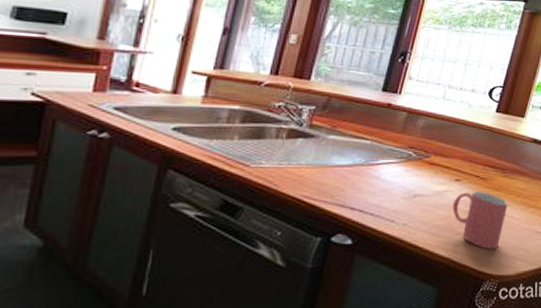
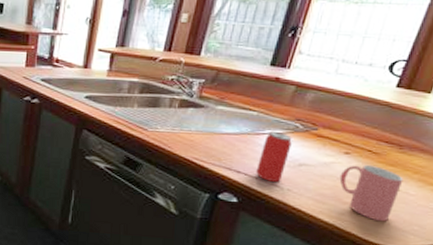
beverage can: none [371,160,406,218] -> present [256,131,292,183]

